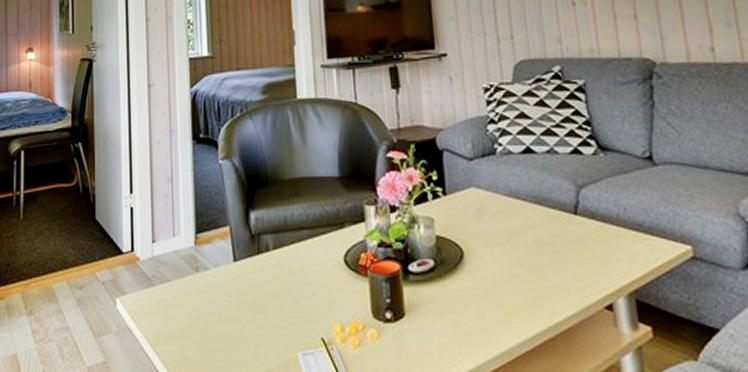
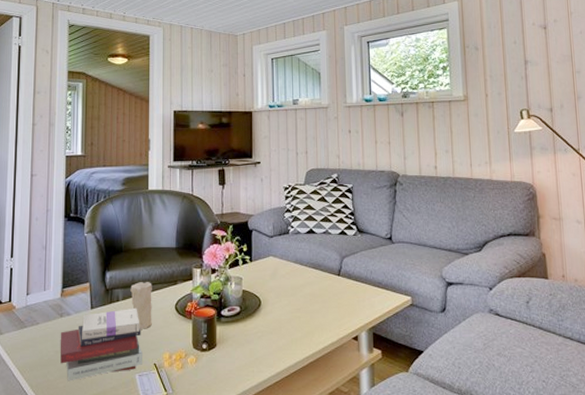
books: none [197,260,306,360] -> present [60,307,142,381]
candle: none [282,225,315,290] -> present [130,282,152,329]

